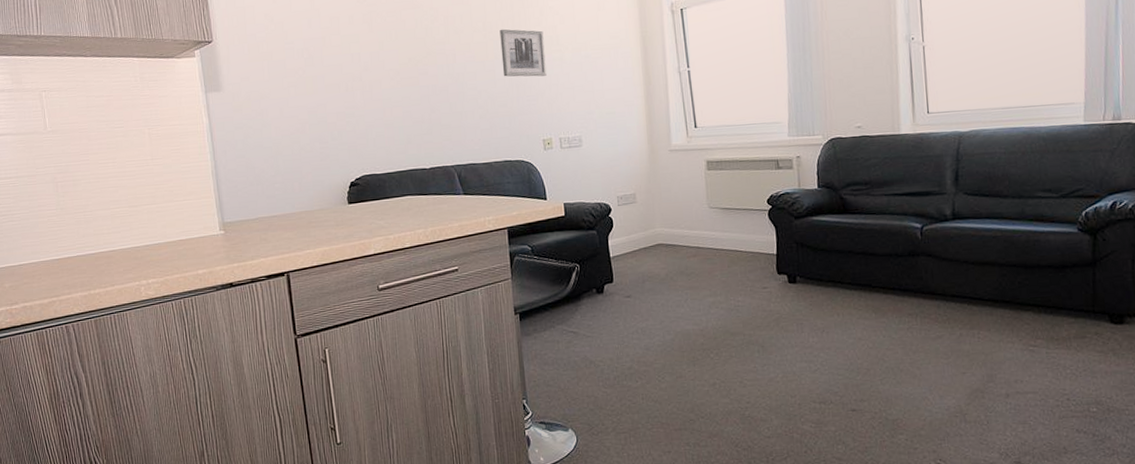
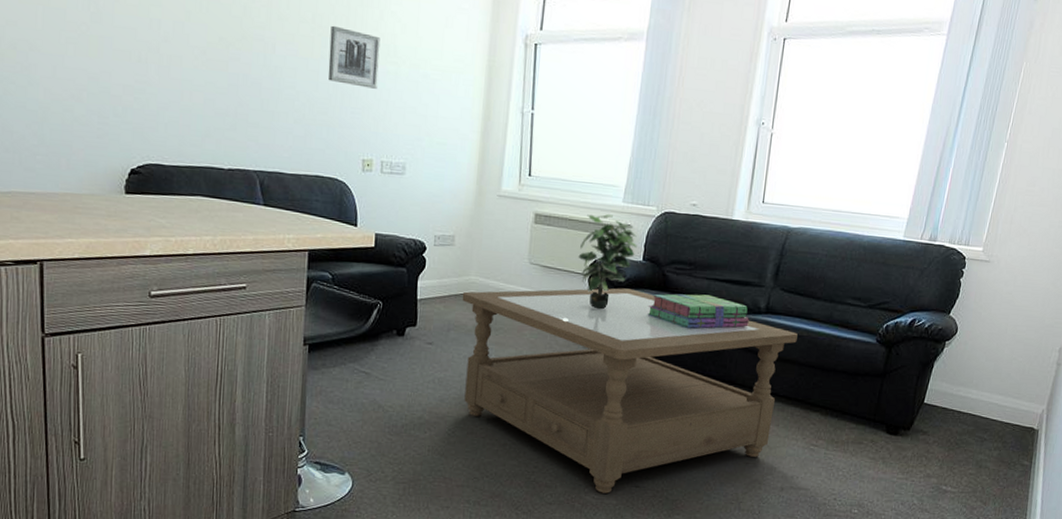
coffee table: none [651,216,992,421] -> present [462,288,798,494]
potted plant: none [754,150,810,241] -> present [578,214,637,310]
stack of books: none [831,210,937,246] -> present [647,294,749,329]

